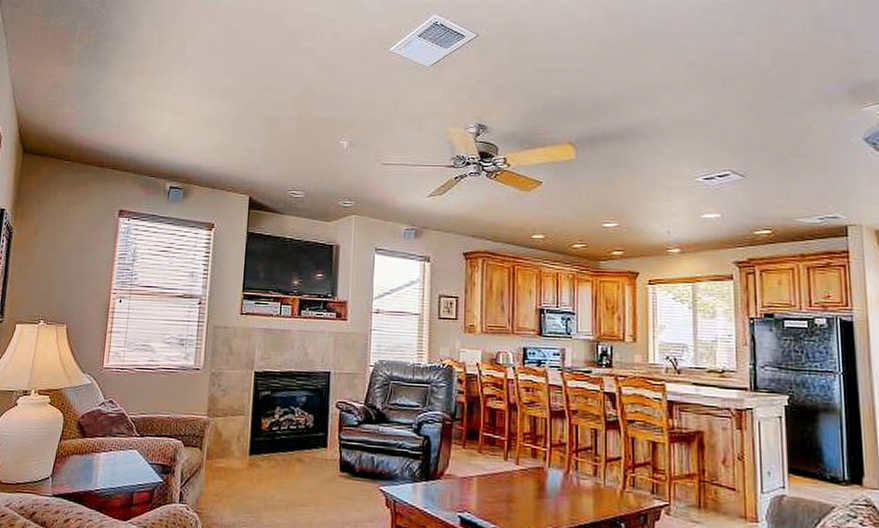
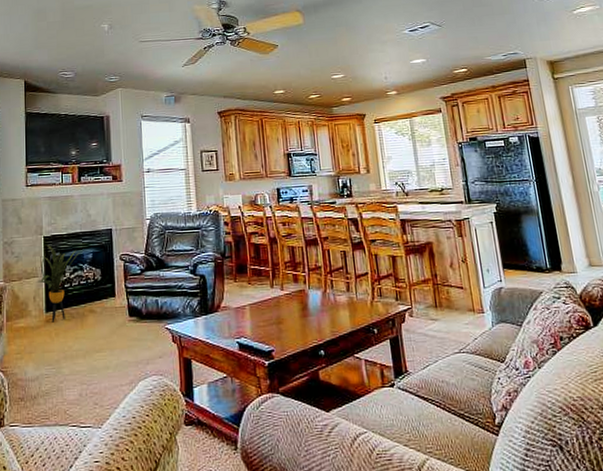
house plant: none [241,382,293,467] -> present [35,245,80,323]

